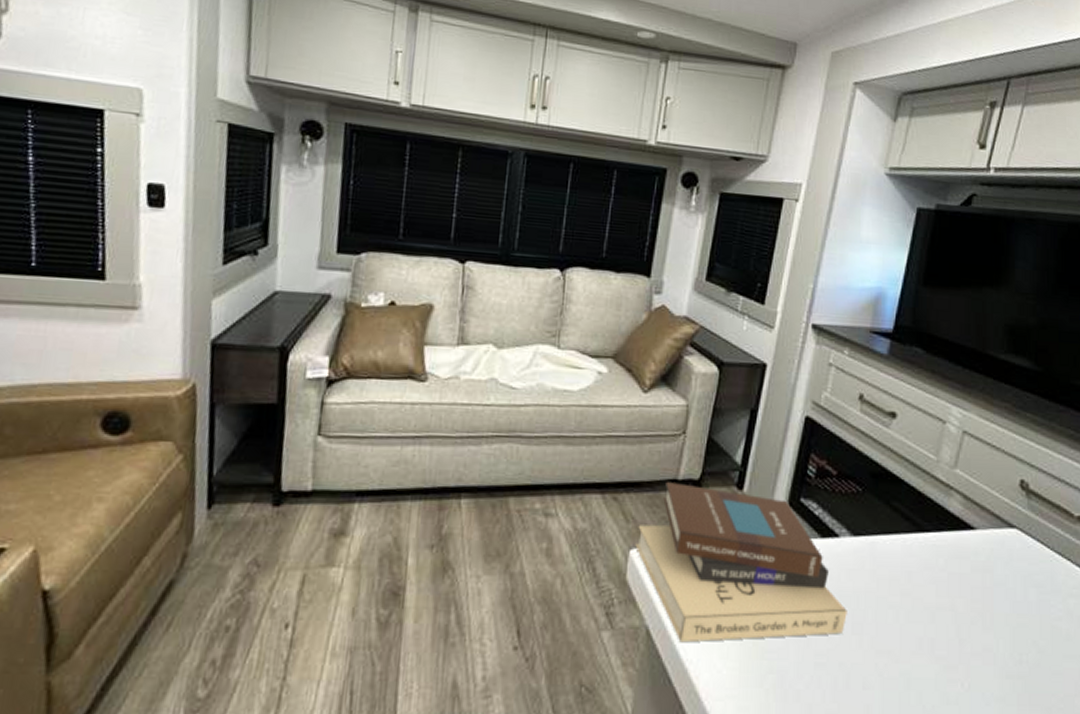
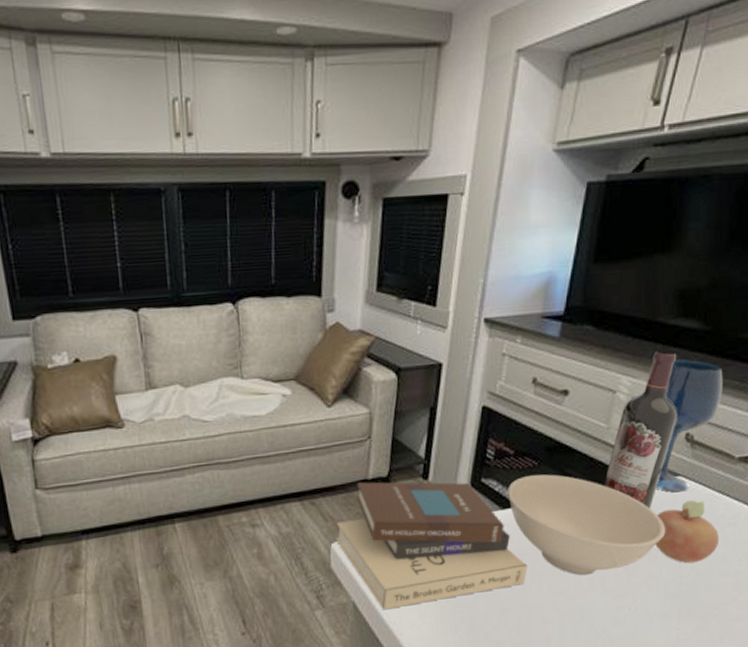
bowl: none [828,502,1002,634] -> present [508,474,666,576]
wine bottle: none [933,385,1010,562] -> present [604,350,677,509]
wineglass: none [989,397,1057,548] -> present [655,359,723,492]
fruit: none [991,559,1062,637] -> present [655,500,720,564]

